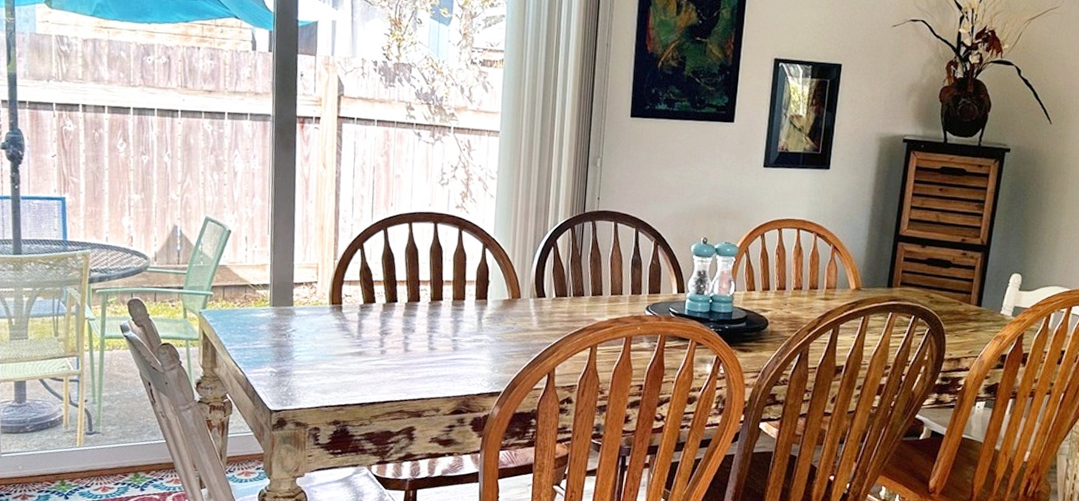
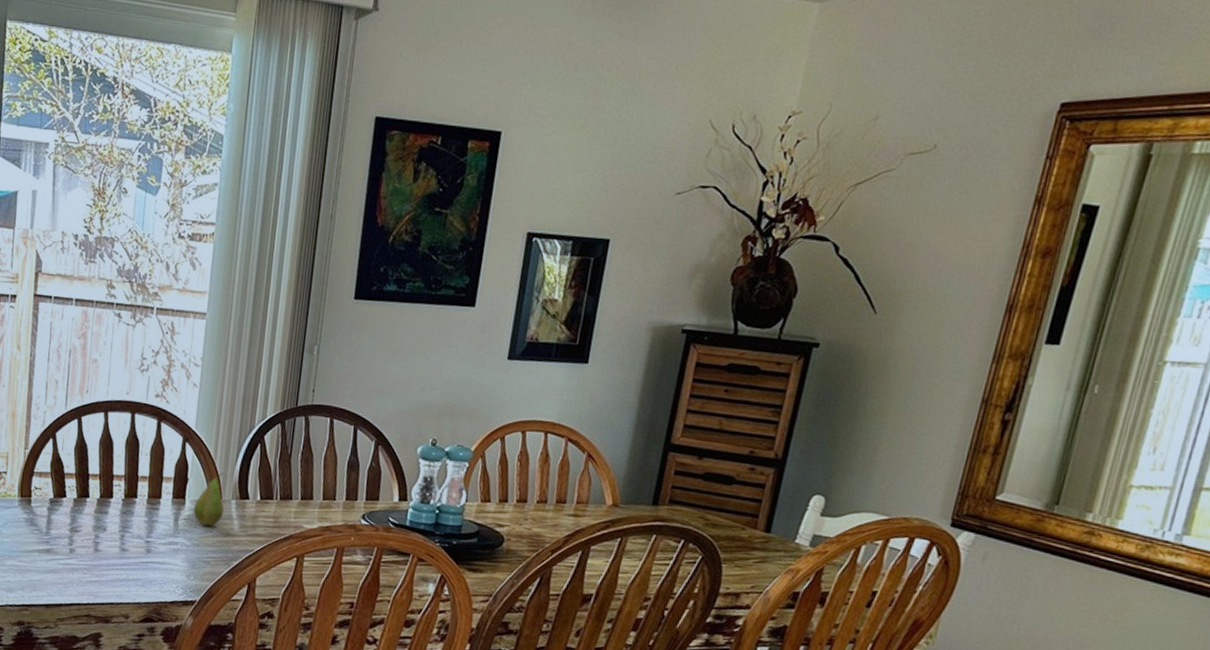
fruit: none [495,274,524,324] -> present [193,472,225,527]

